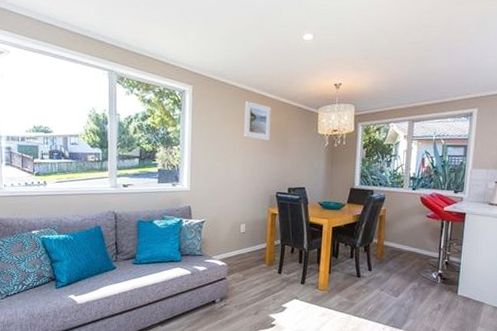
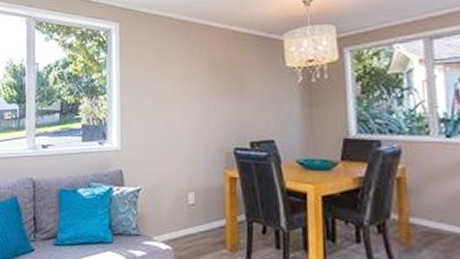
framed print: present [244,101,271,140] -> none [184,34,220,81]

